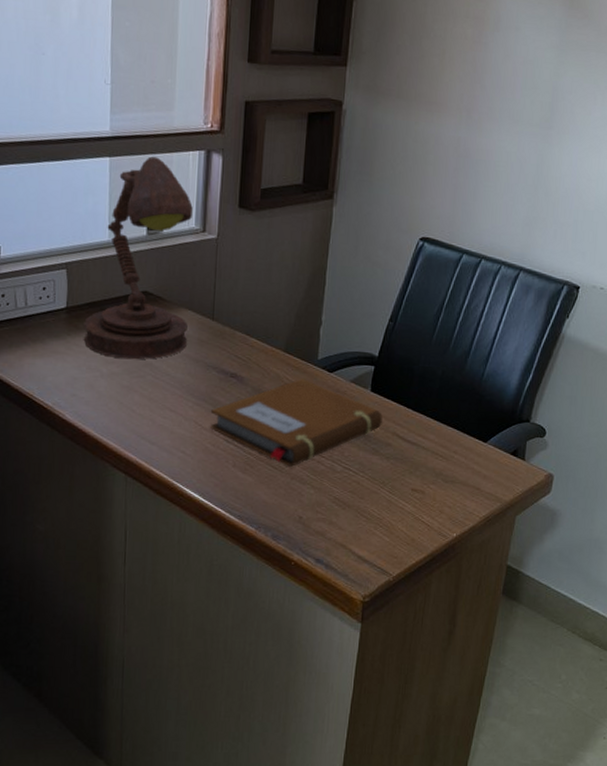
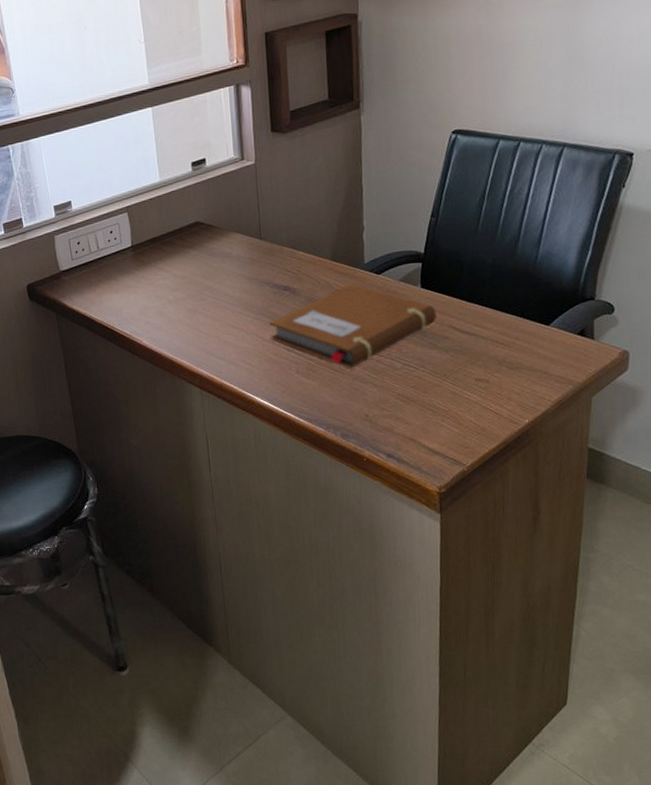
desk lamp: present [83,156,193,360] -> none [148,99,241,286]

